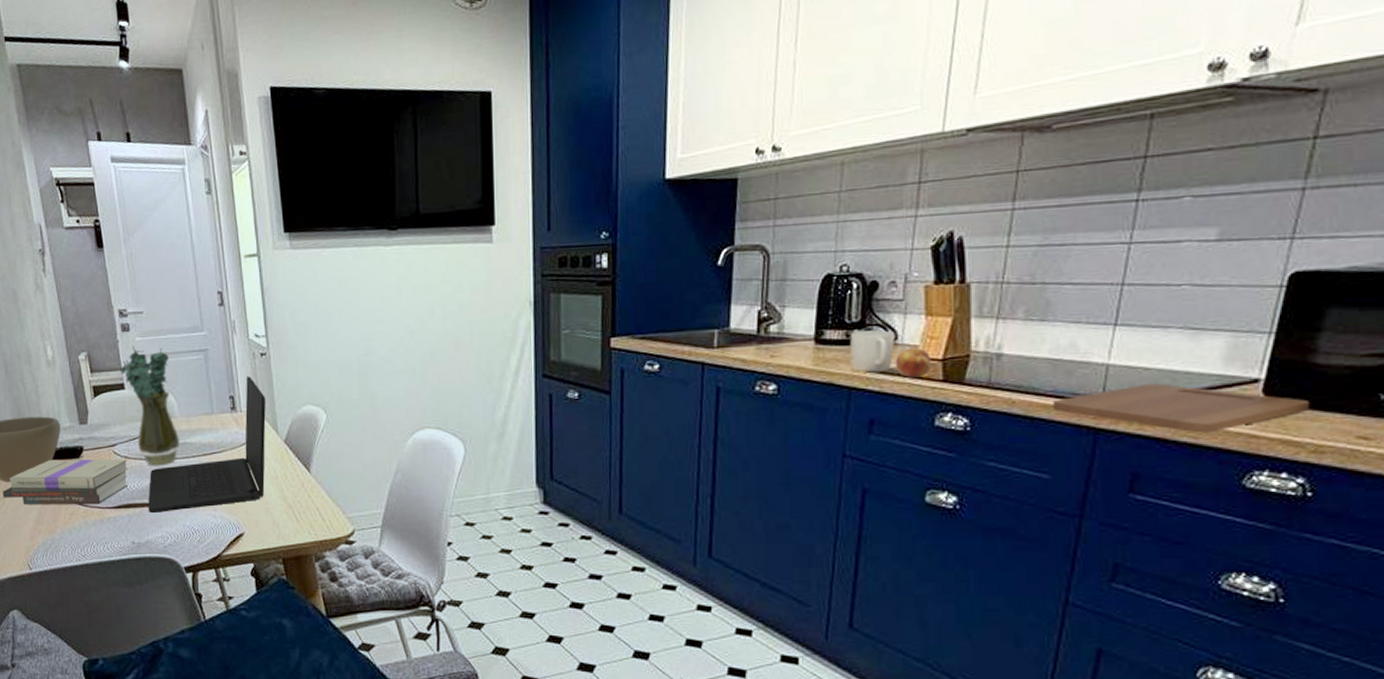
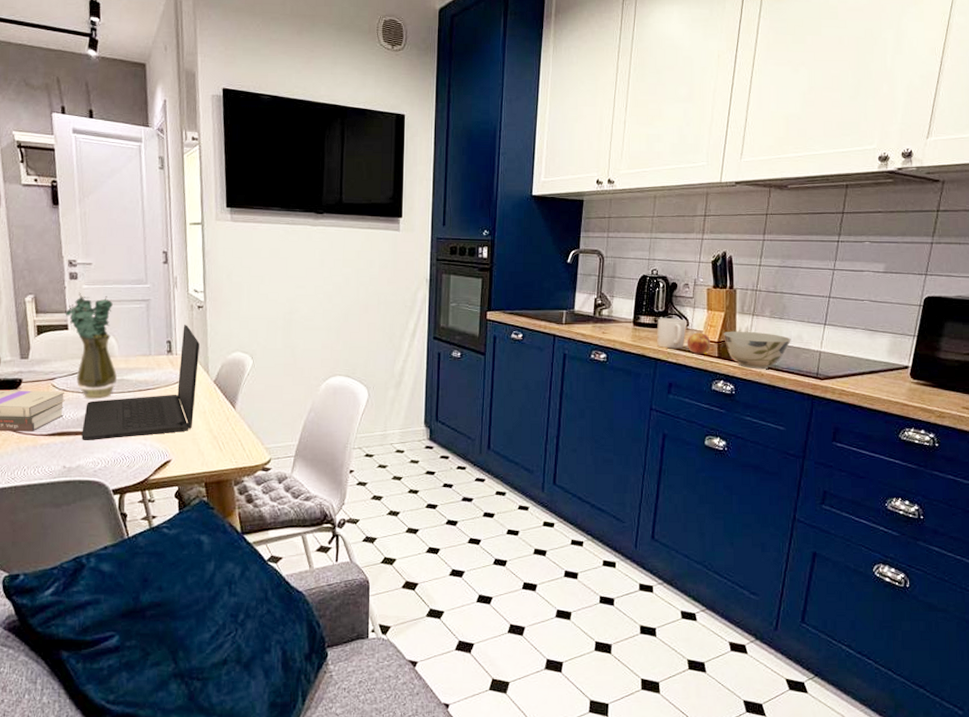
bowl: none [950,341,1059,396] -> present [722,331,791,370]
cutting board: present [1052,383,1311,433] -> none [786,366,937,402]

